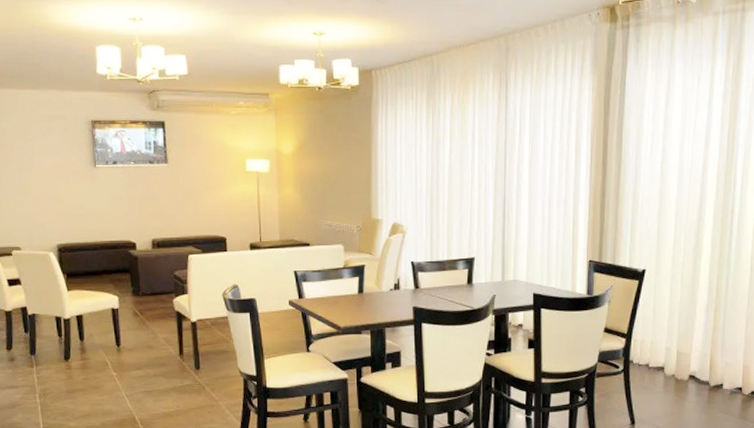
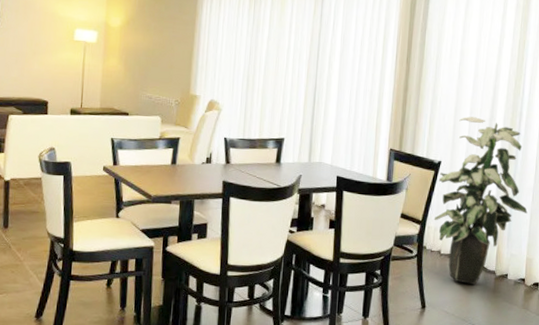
indoor plant: none [640,219,743,398] -> present [434,116,528,286]

